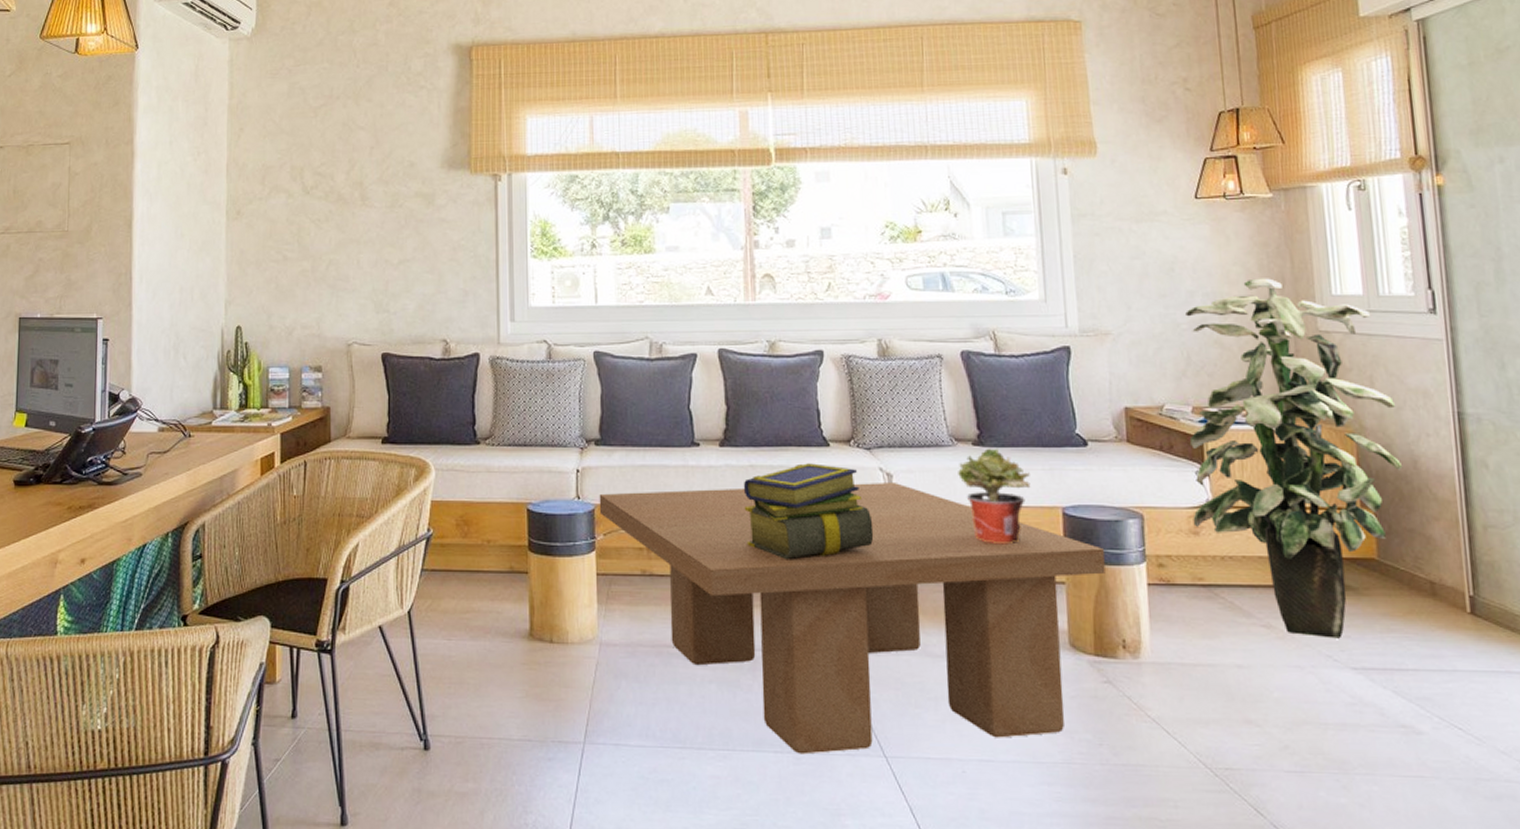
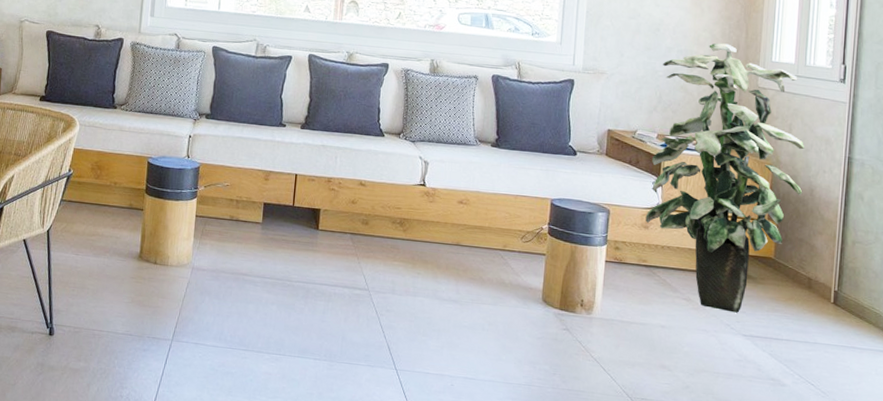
coffee table: present [599,483,1106,755] -> none [203,155,577,364]
stack of books: present [743,463,874,560] -> none [312,147,410,219]
potted plant: present [958,448,1031,543] -> none [478,149,531,222]

